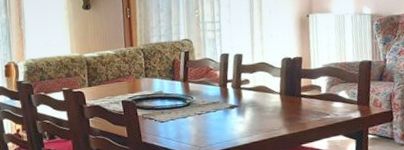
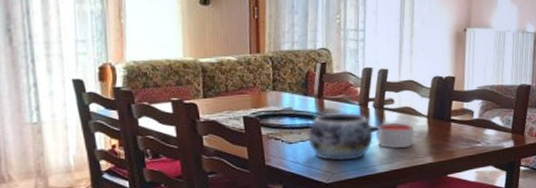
decorative bowl: none [176,93,234,136] -> present [308,112,373,161]
candle: none [237,100,270,124] -> present [378,123,414,149]

